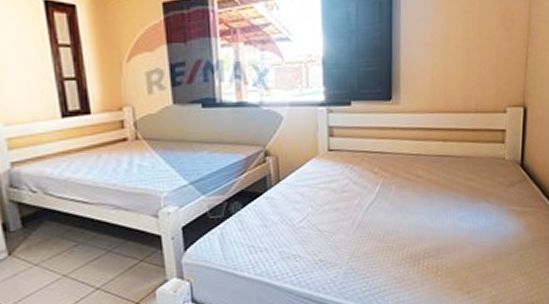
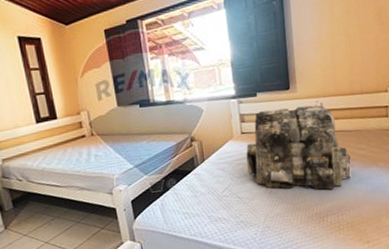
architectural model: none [332,117,457,227] -> present [246,101,351,190]

